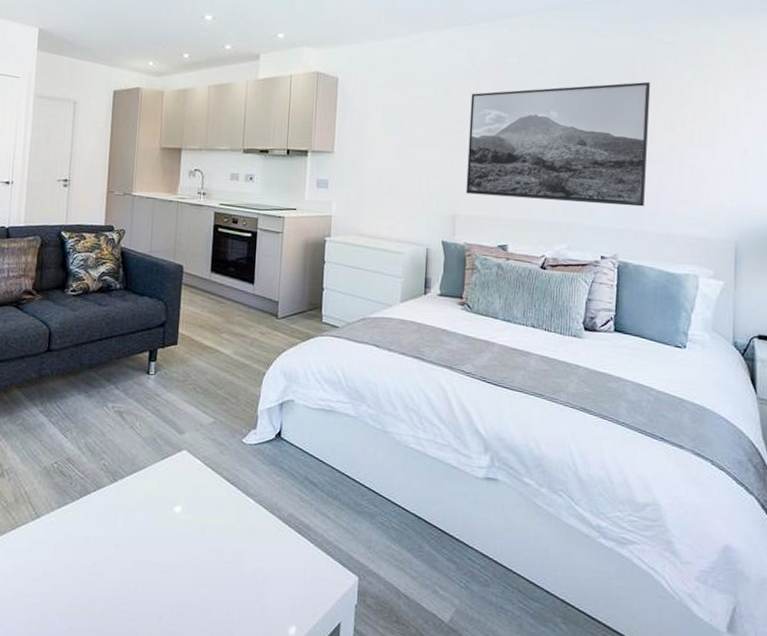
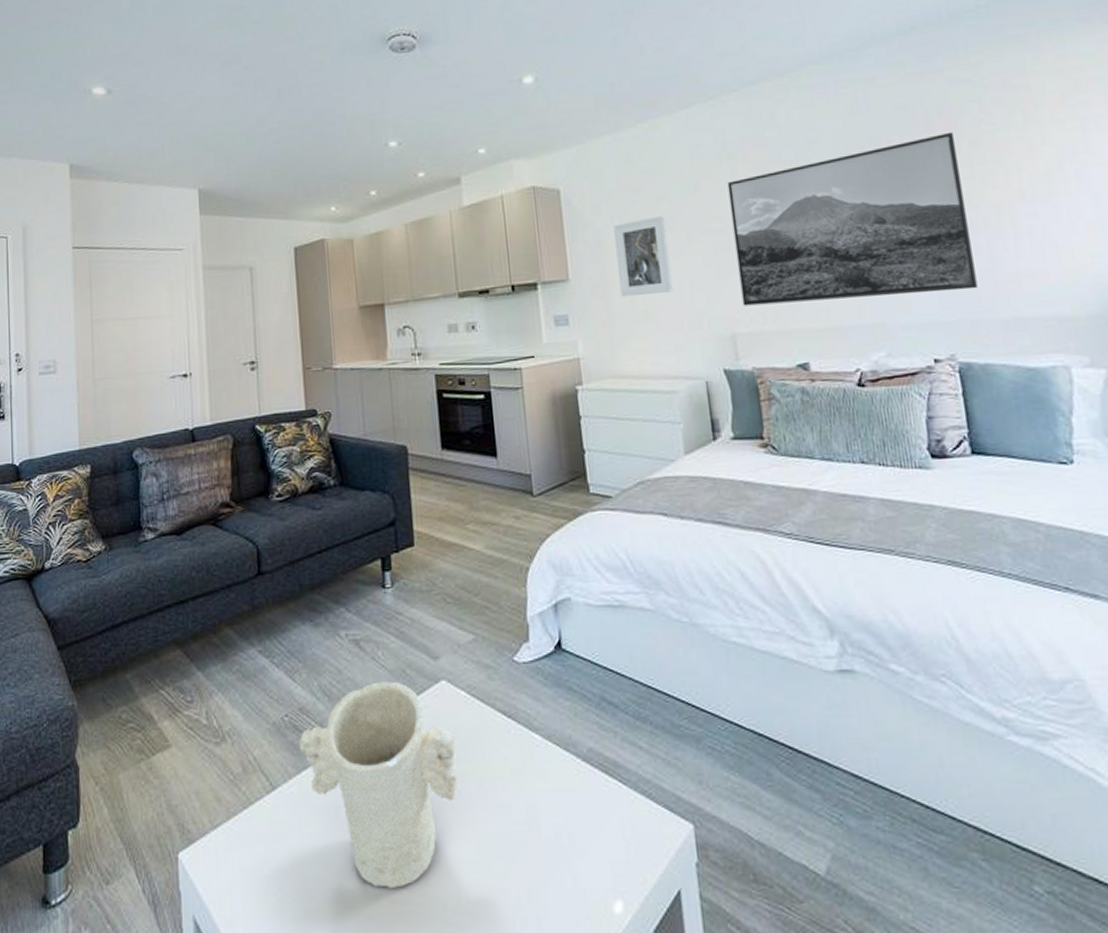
decorative vase: none [62,445,187,601] -> present [298,681,459,888]
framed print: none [373,111,418,174] -> present [613,215,674,298]

